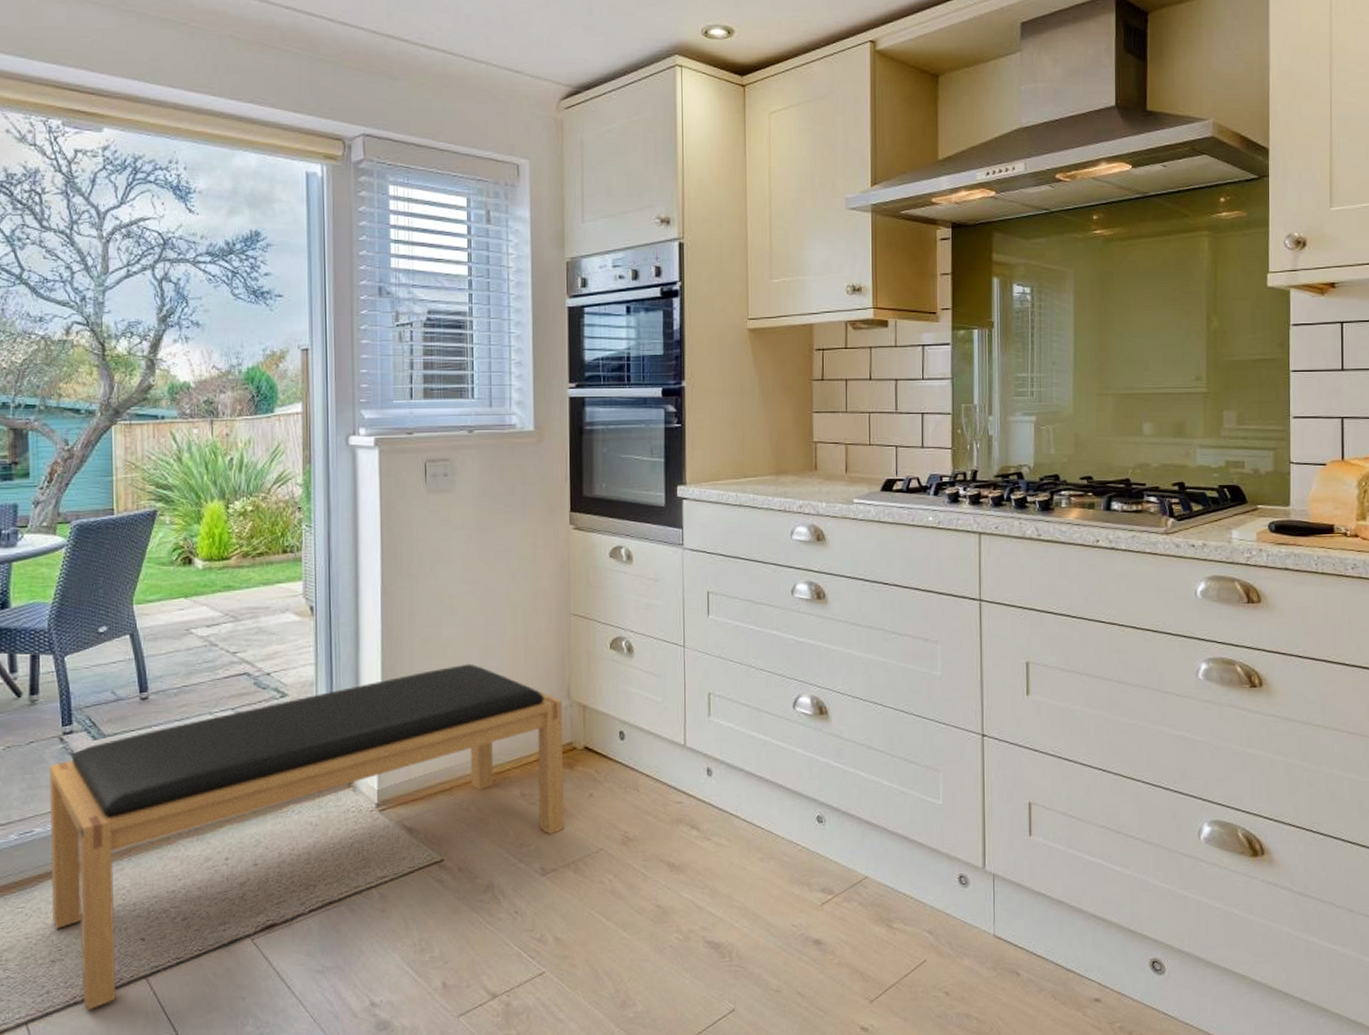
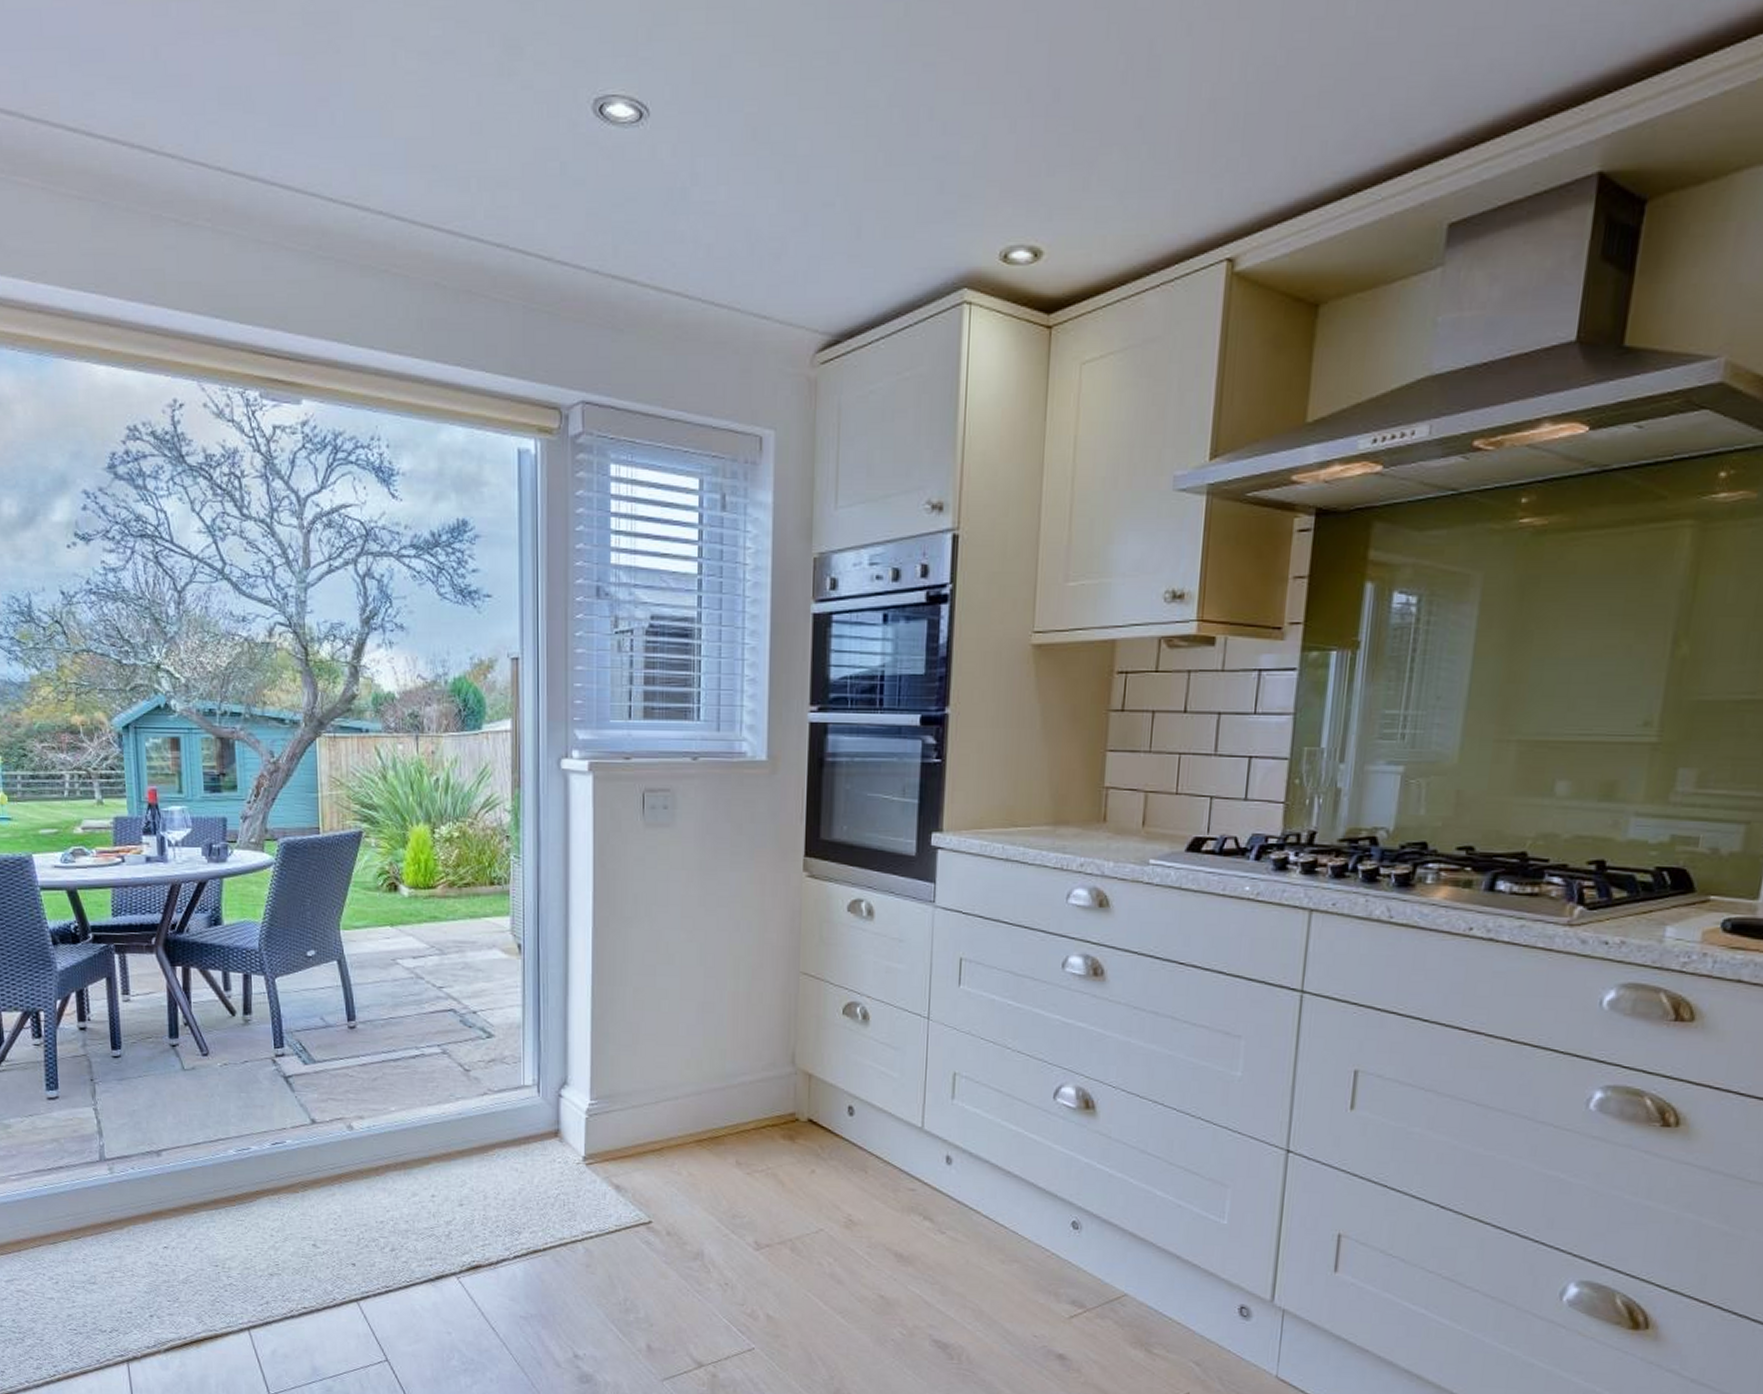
bench: present [49,663,564,1011] -> none [263,1018,787,1325]

